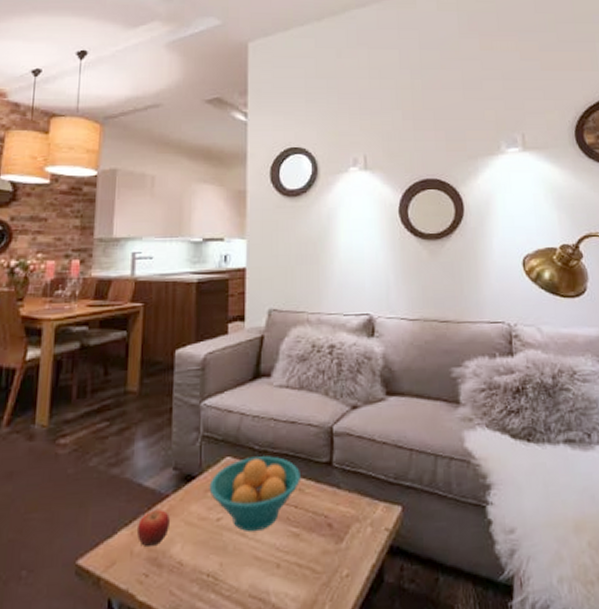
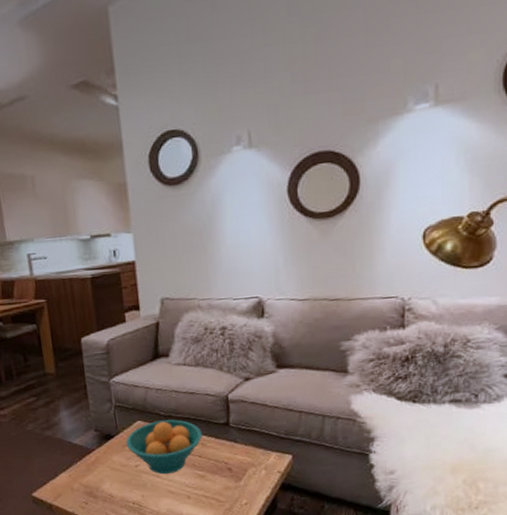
fruit: present [137,509,170,548] -> none [73,459,99,485]

